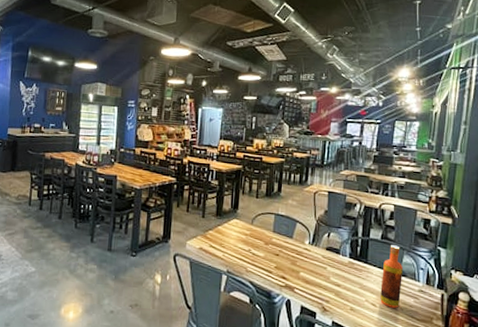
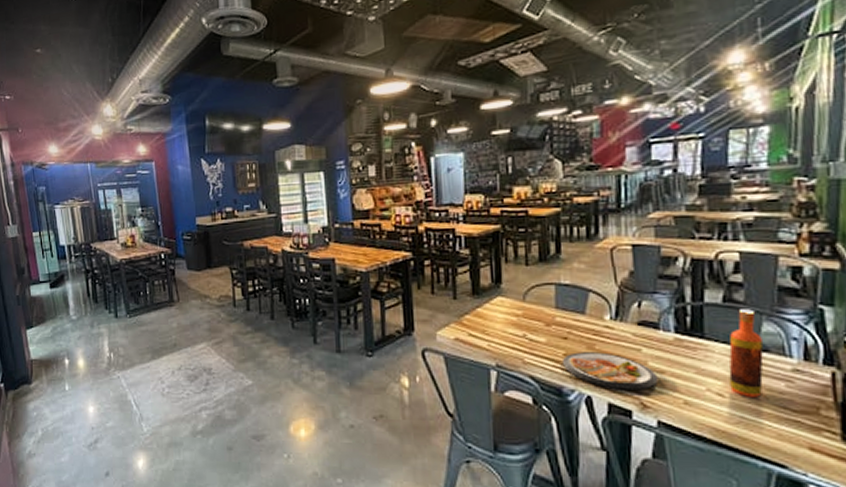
dish: none [273,266,336,298] -> present [561,352,659,390]

